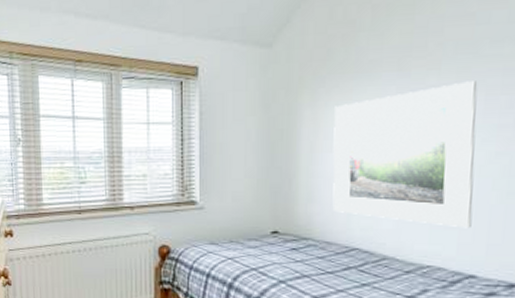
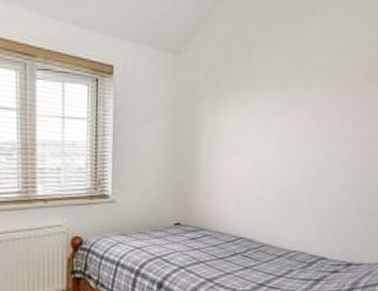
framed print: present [332,81,478,229] -> none [225,101,337,221]

